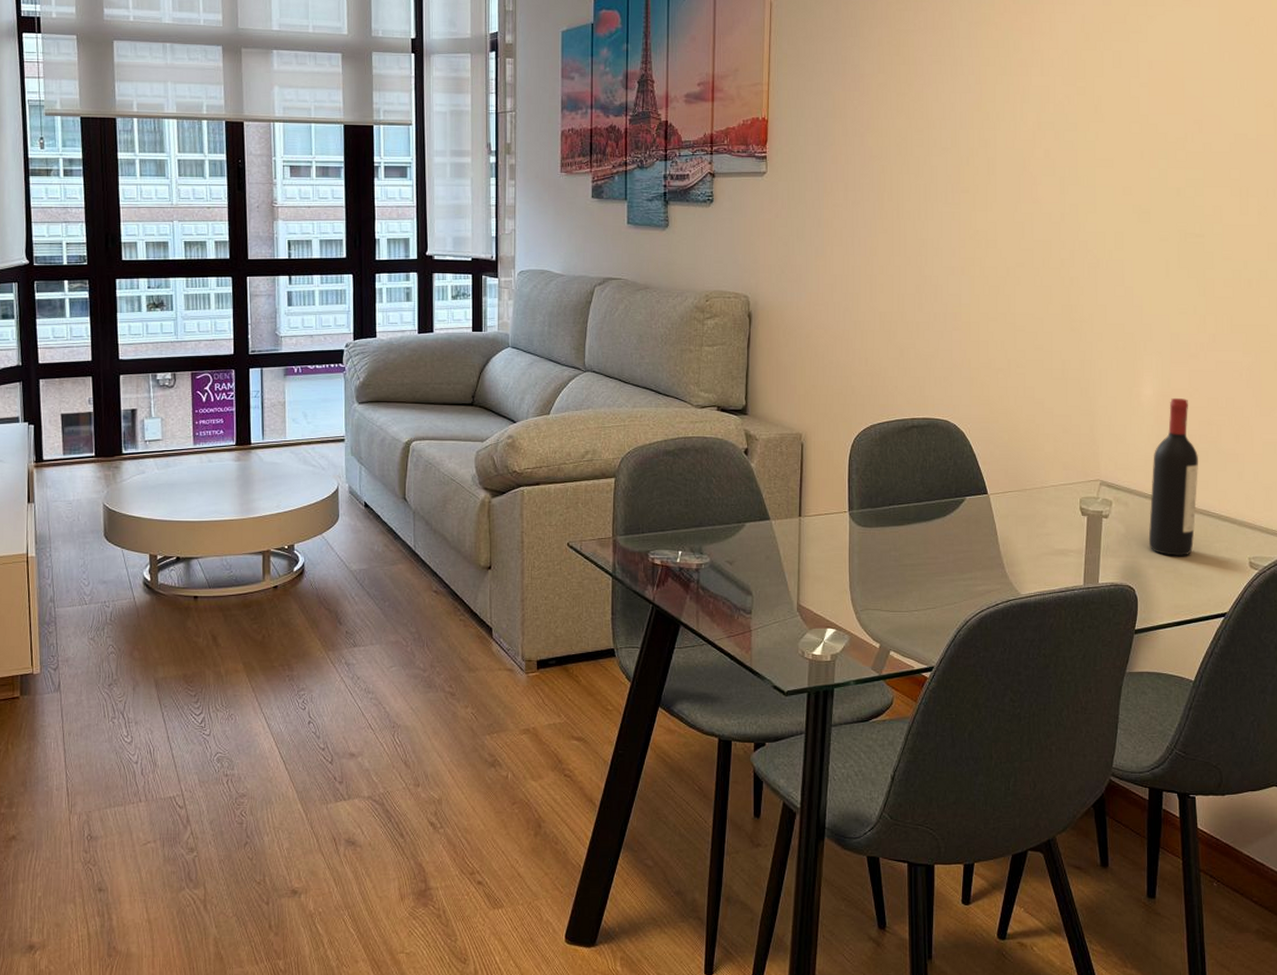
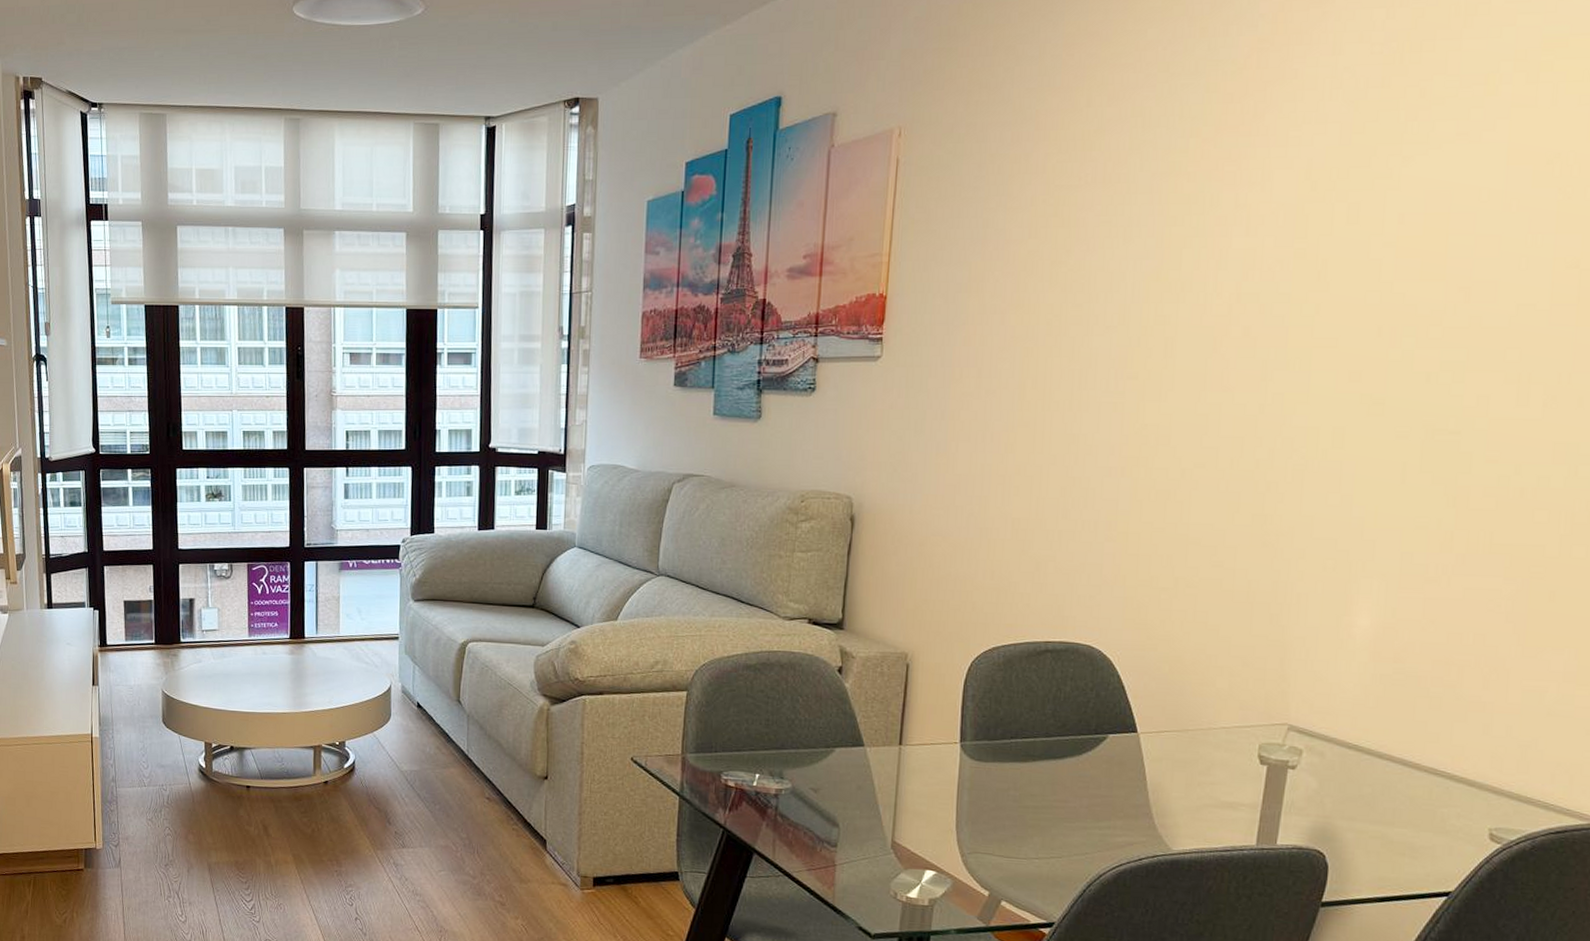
wine bottle: present [1148,397,1198,557] -> none [1348,630,1428,821]

